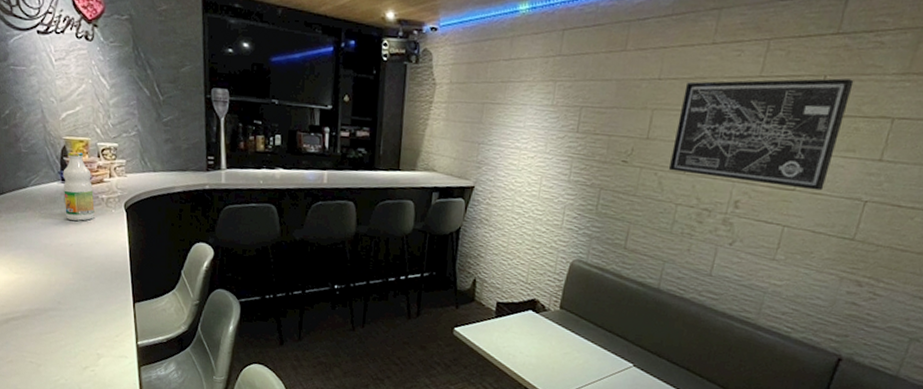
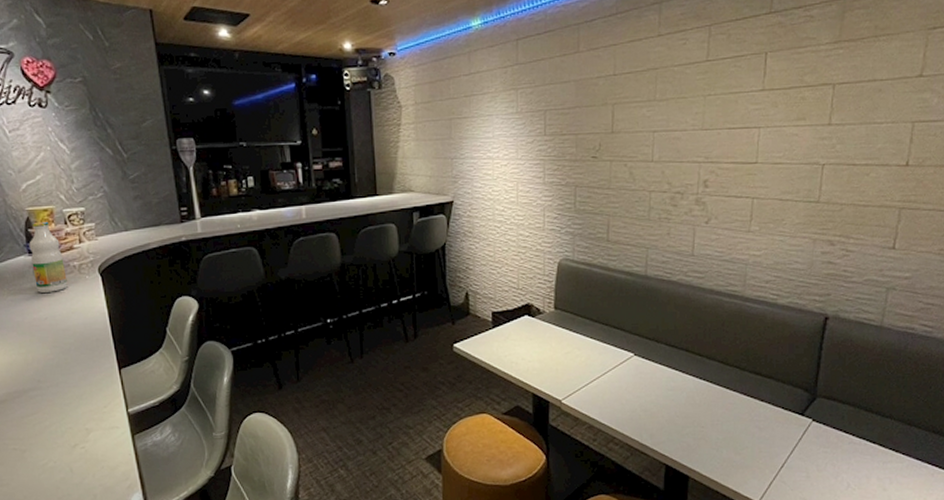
wall art: present [668,78,854,191] -> none [636,53,793,161]

